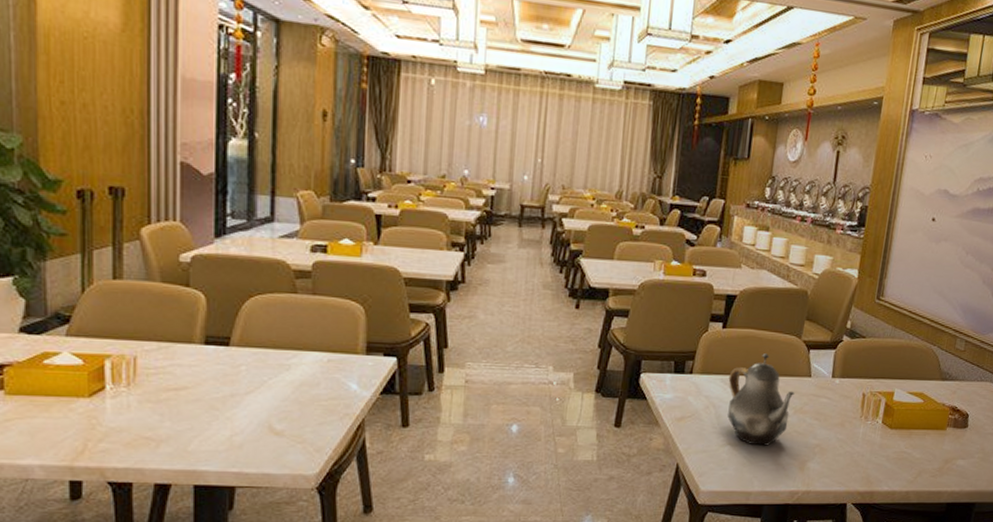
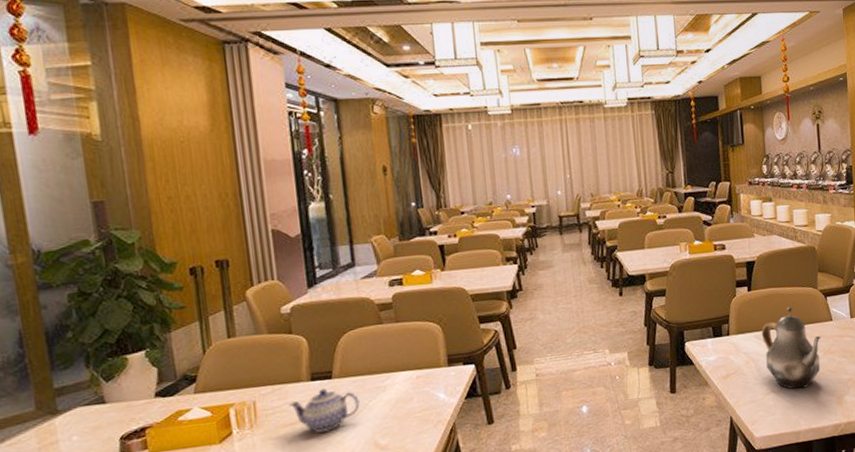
teapot: none [175,355,258,404] -> present [289,388,360,433]

